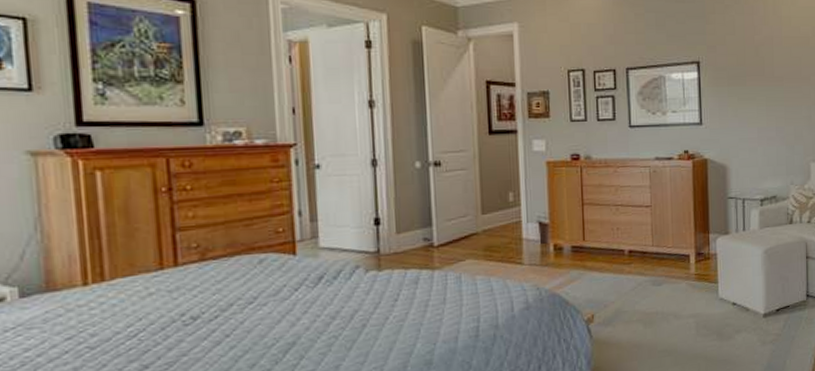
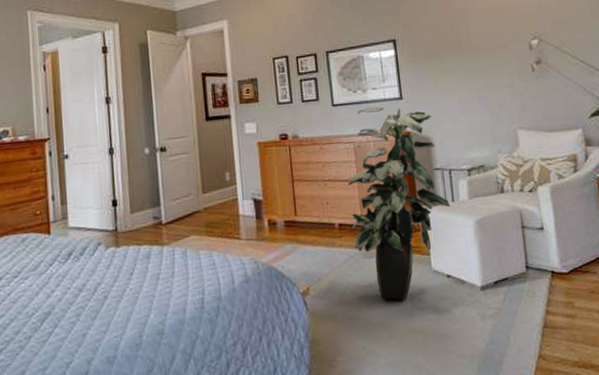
indoor plant: none [640,130,742,328] -> present [348,106,451,301]

